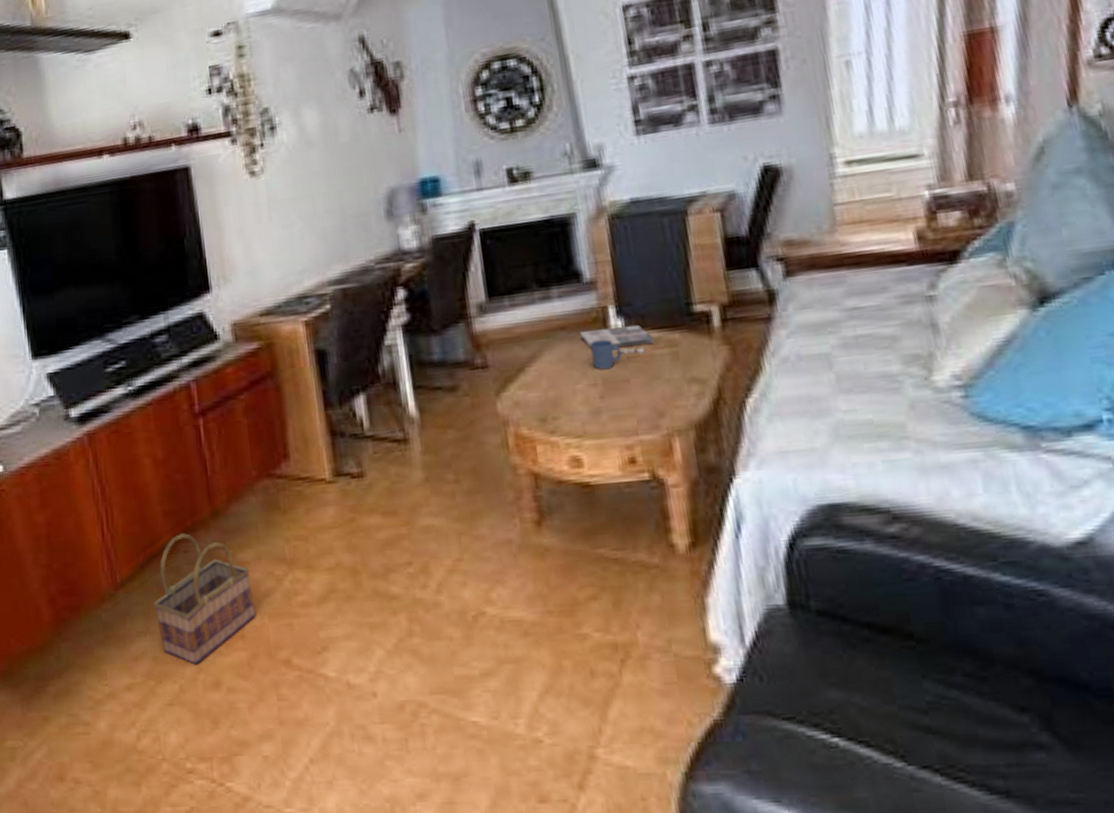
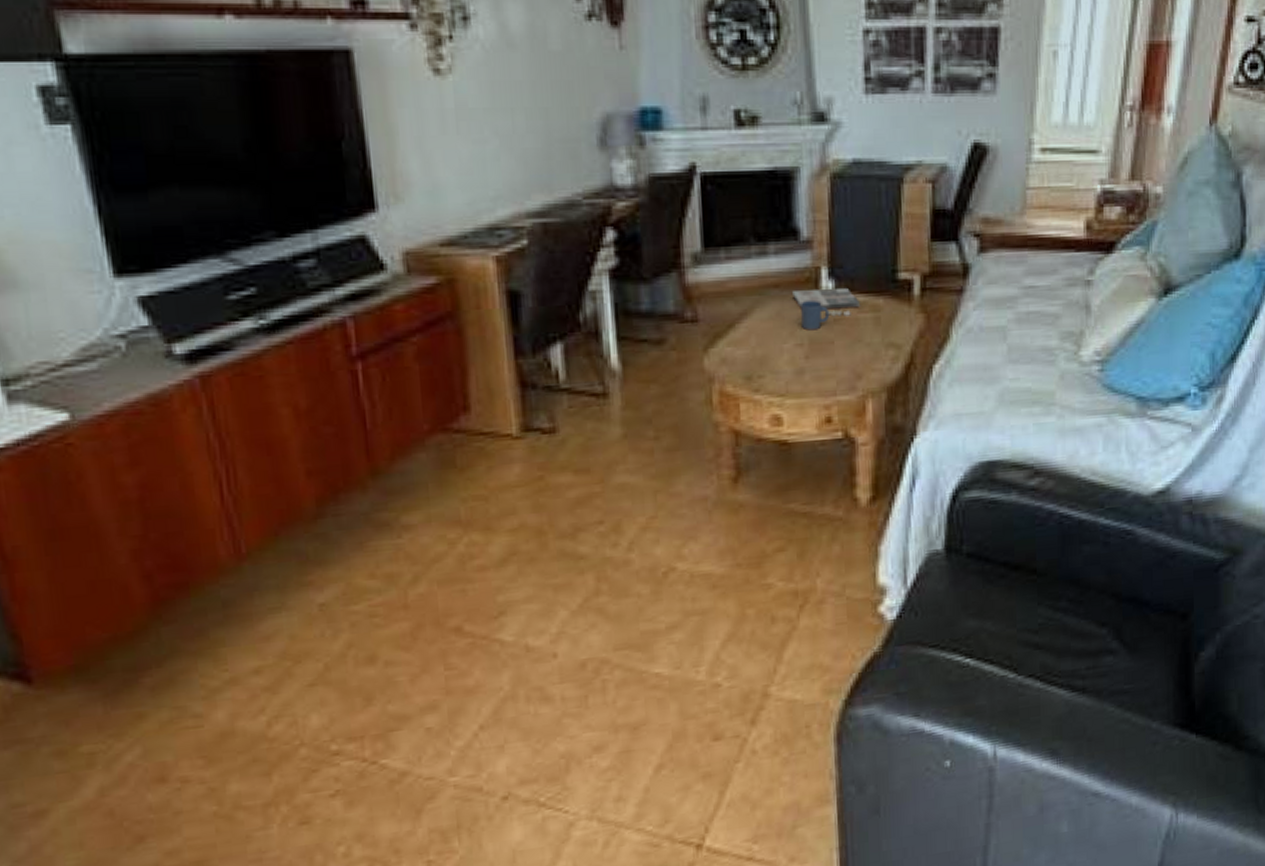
basket: present [152,533,256,665] -> none [289,494,423,640]

